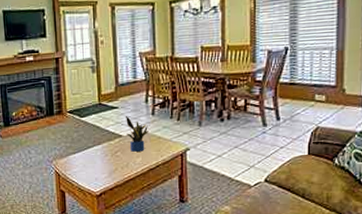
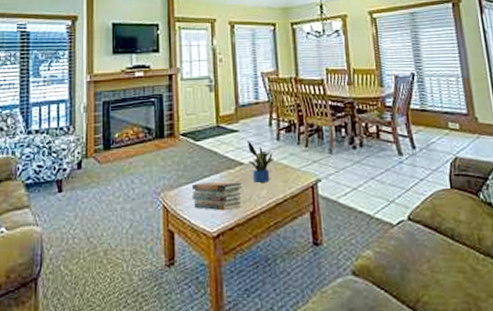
book stack: none [78,151,121,175] -> present [191,181,243,211]

